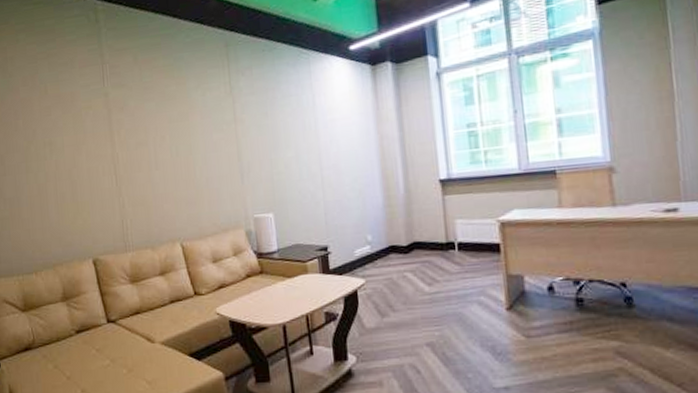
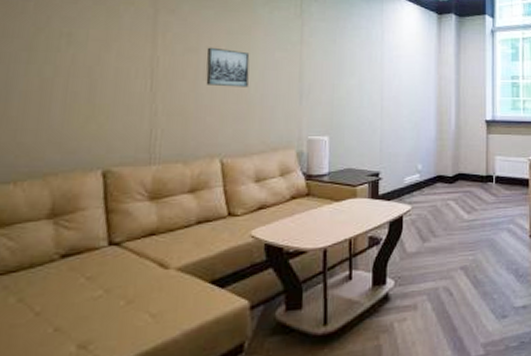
wall art: none [154,137,194,175] -> present [206,47,250,88]

